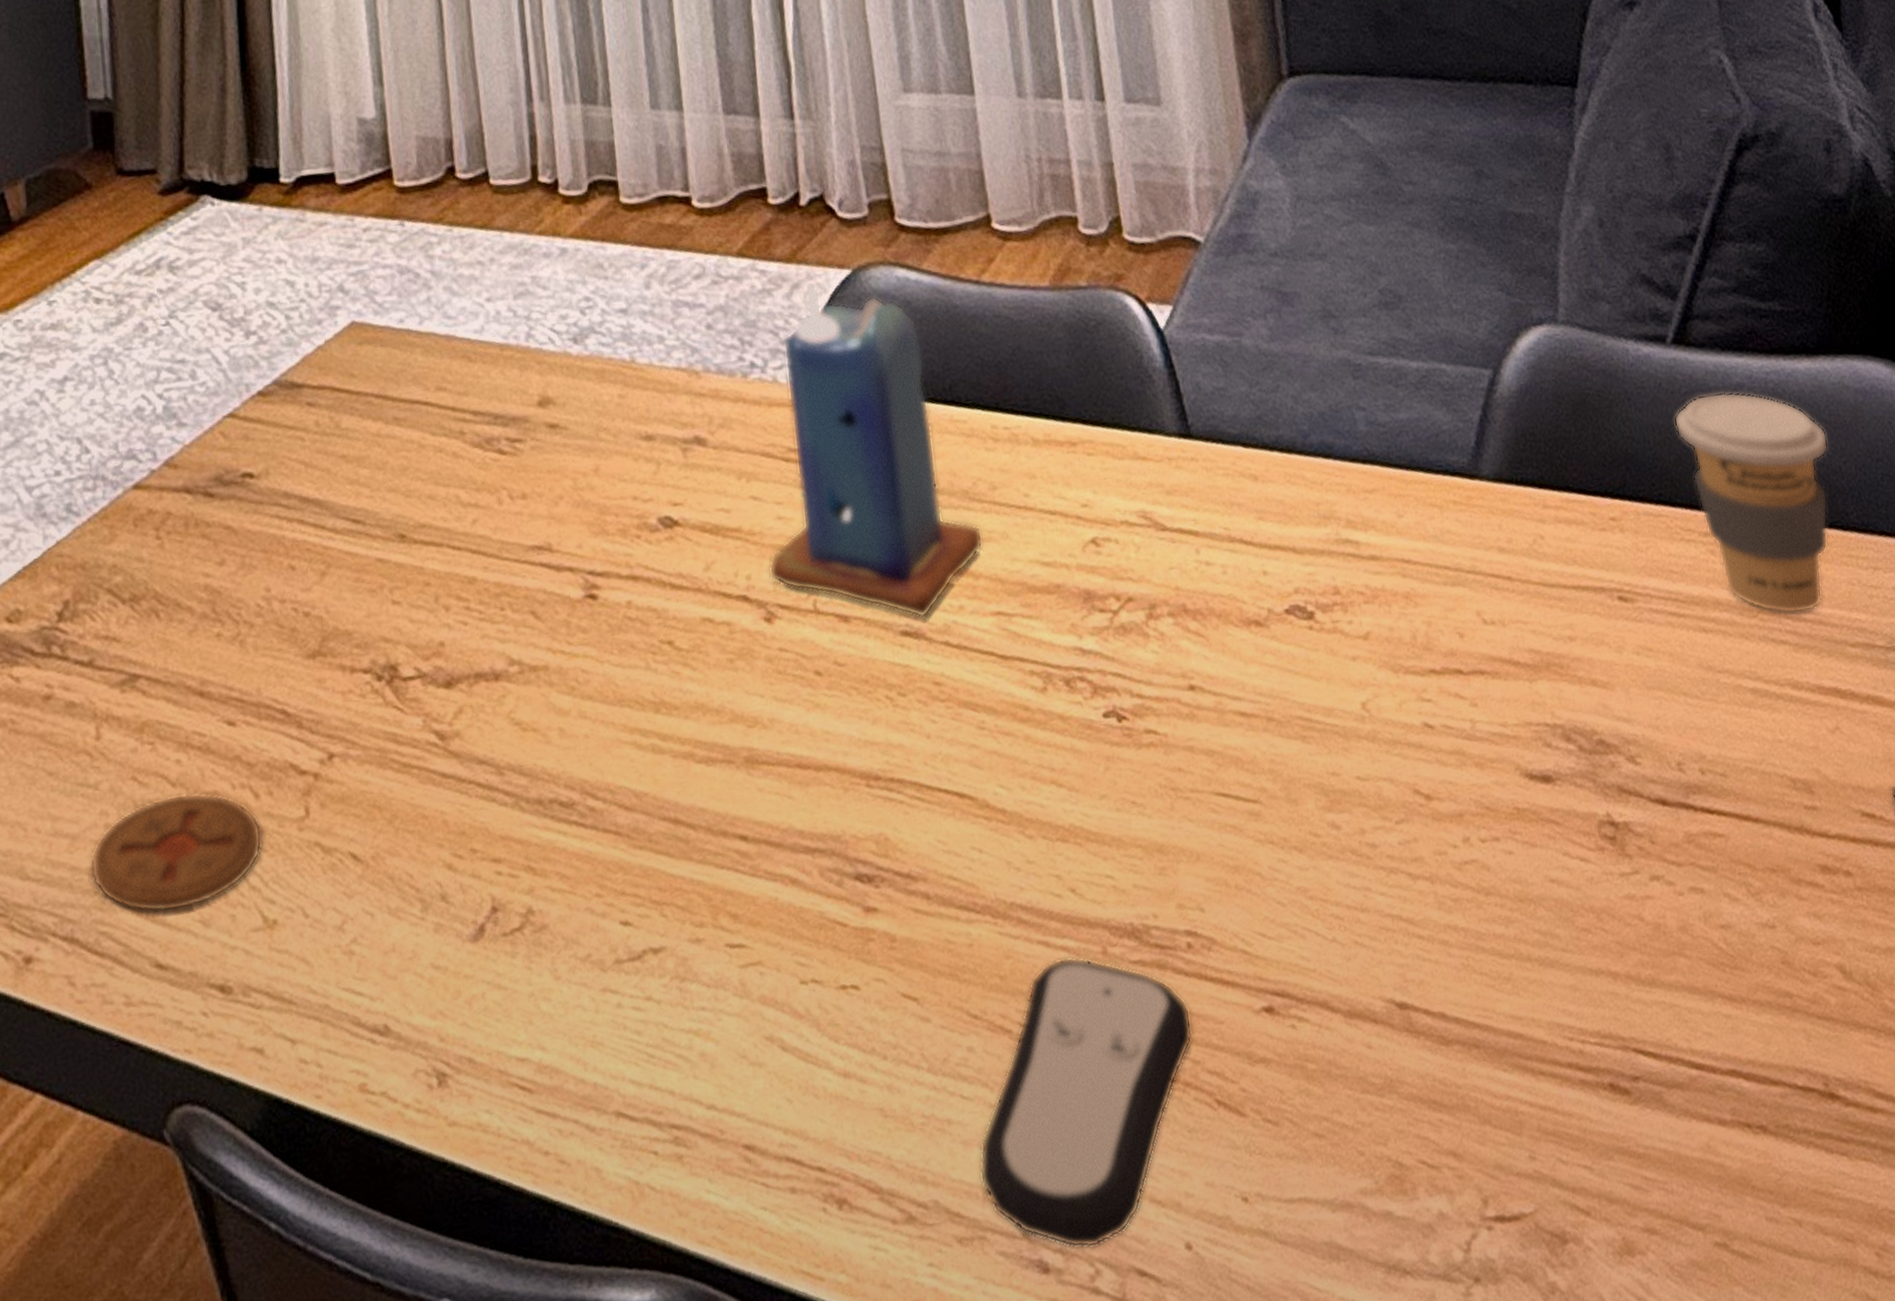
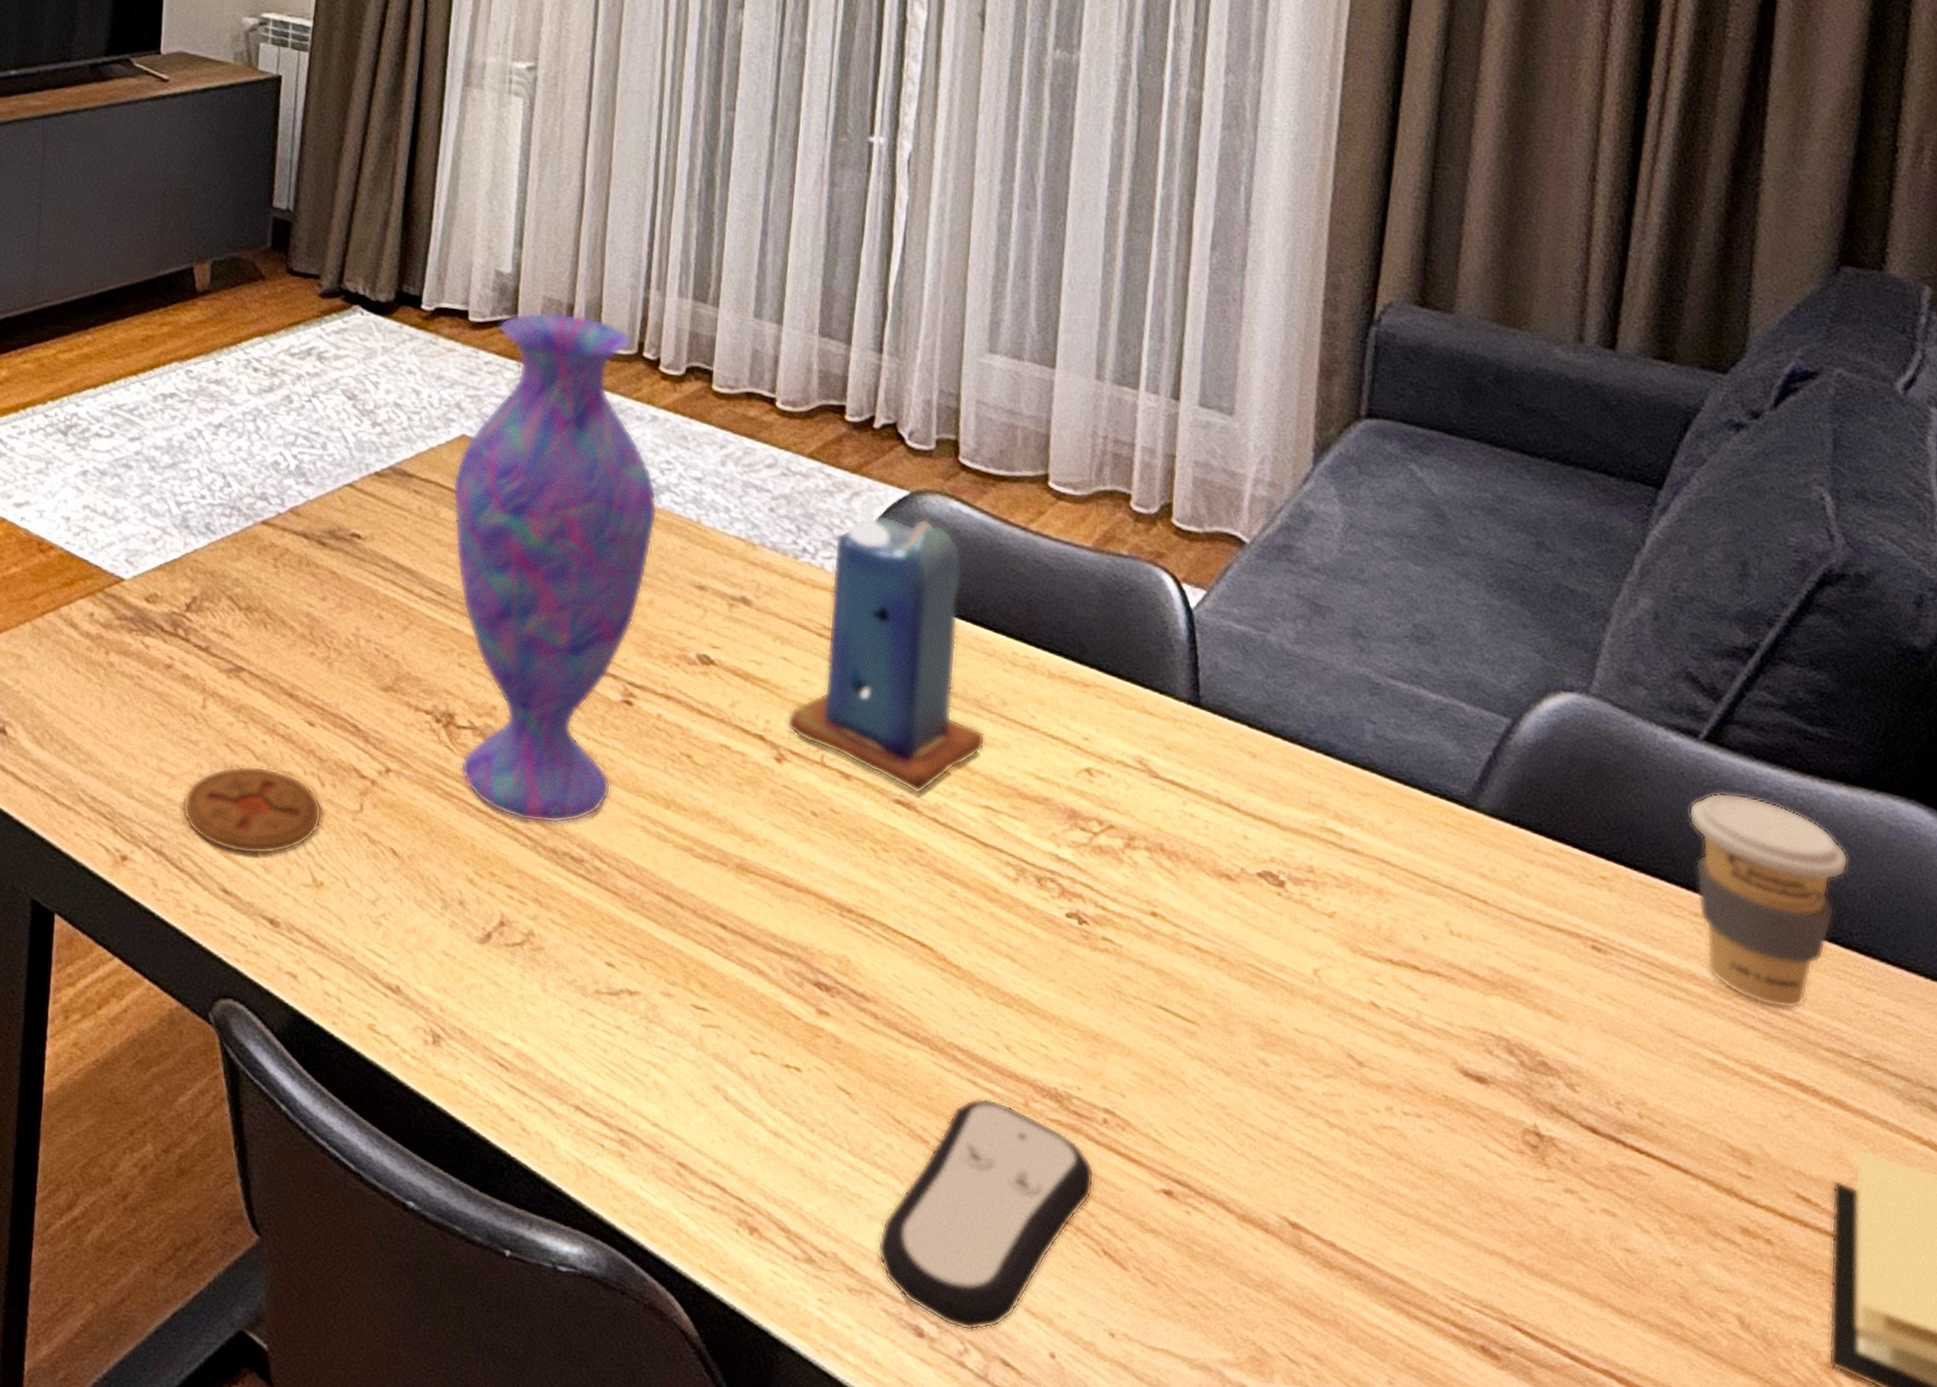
vase: none [350,149,591,775] -> present [452,312,658,824]

